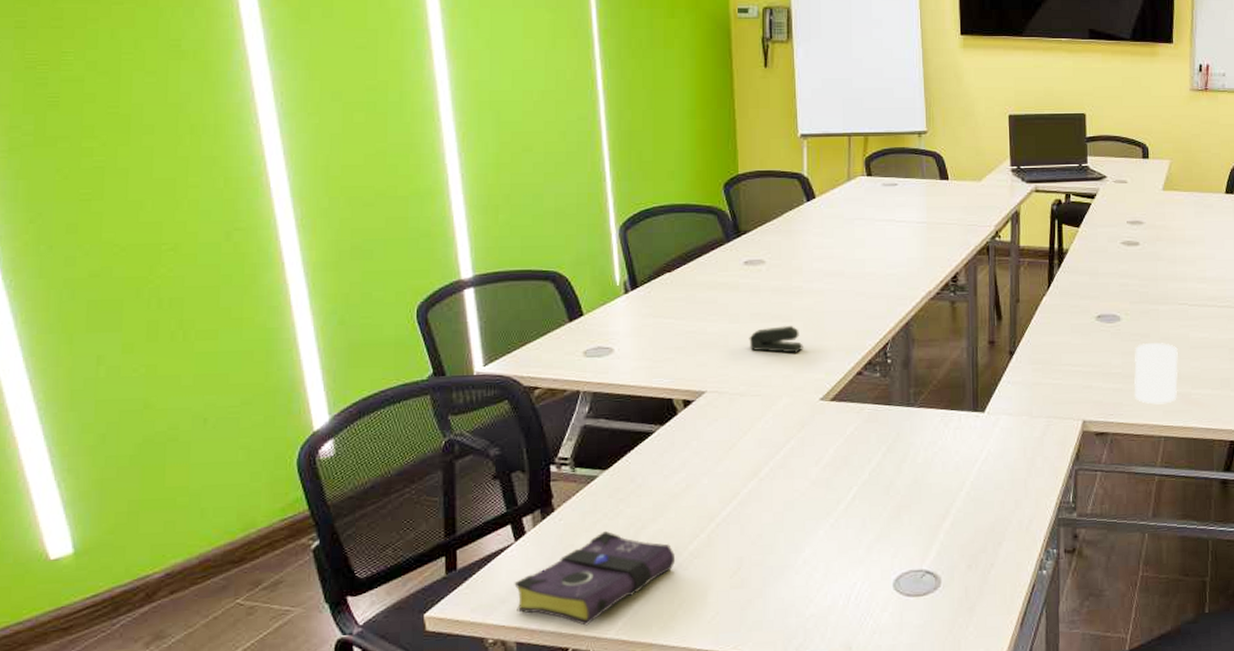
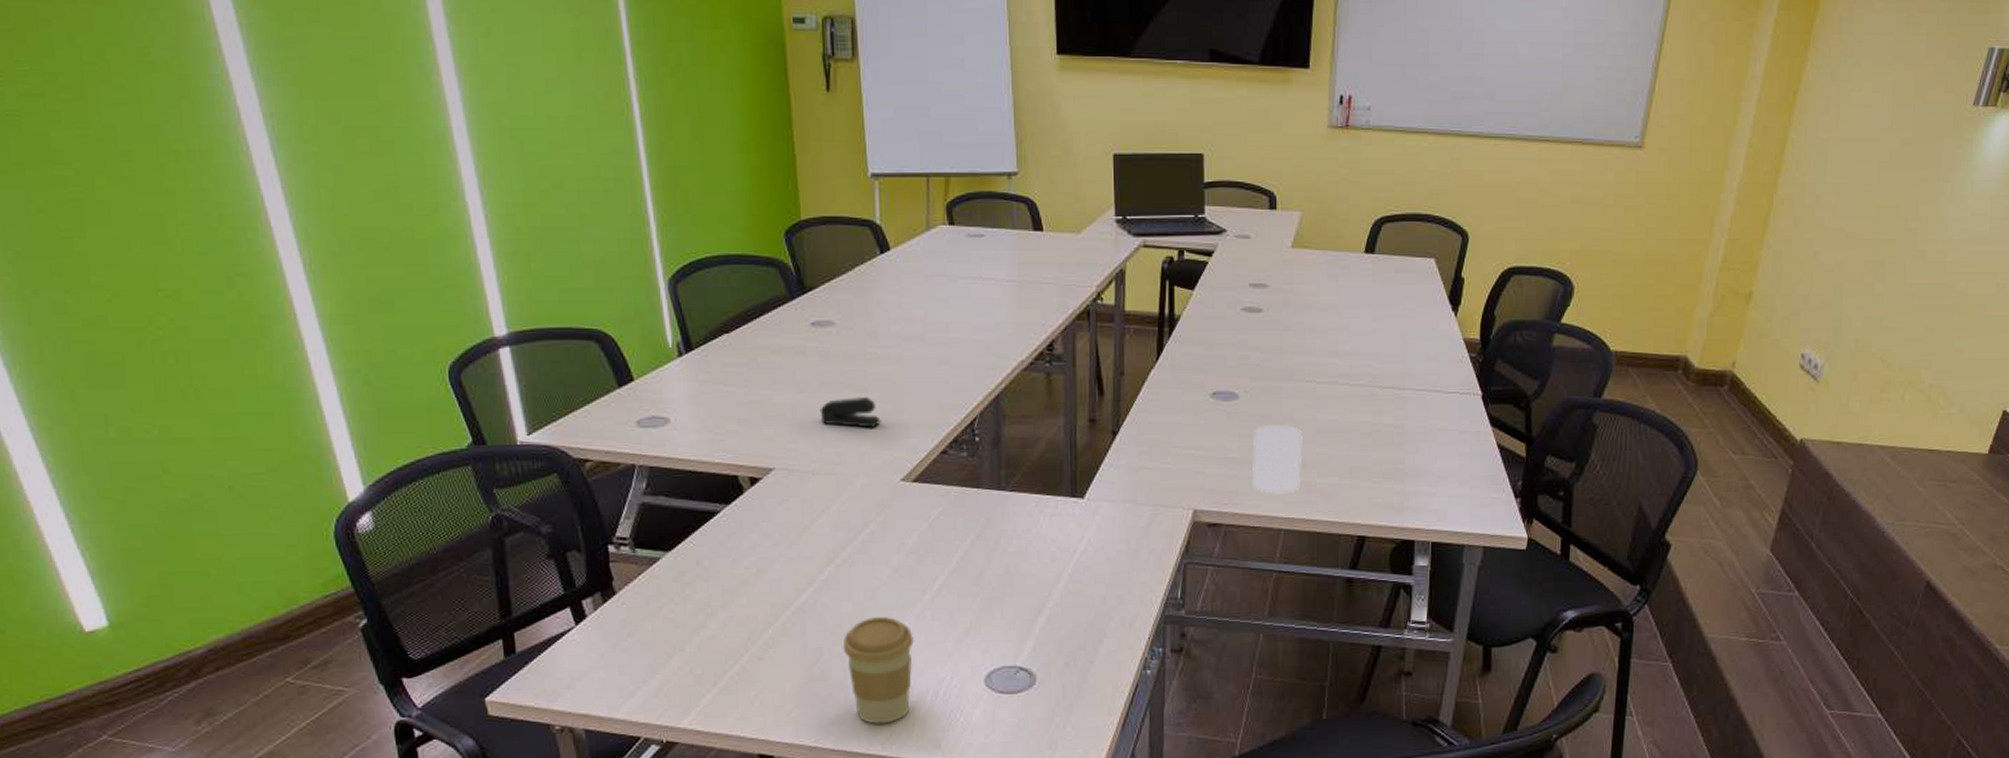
book: present [514,530,676,626] -> none [578,616,750,715]
coffee cup: none [762,526,828,629] -> present [842,617,914,724]

